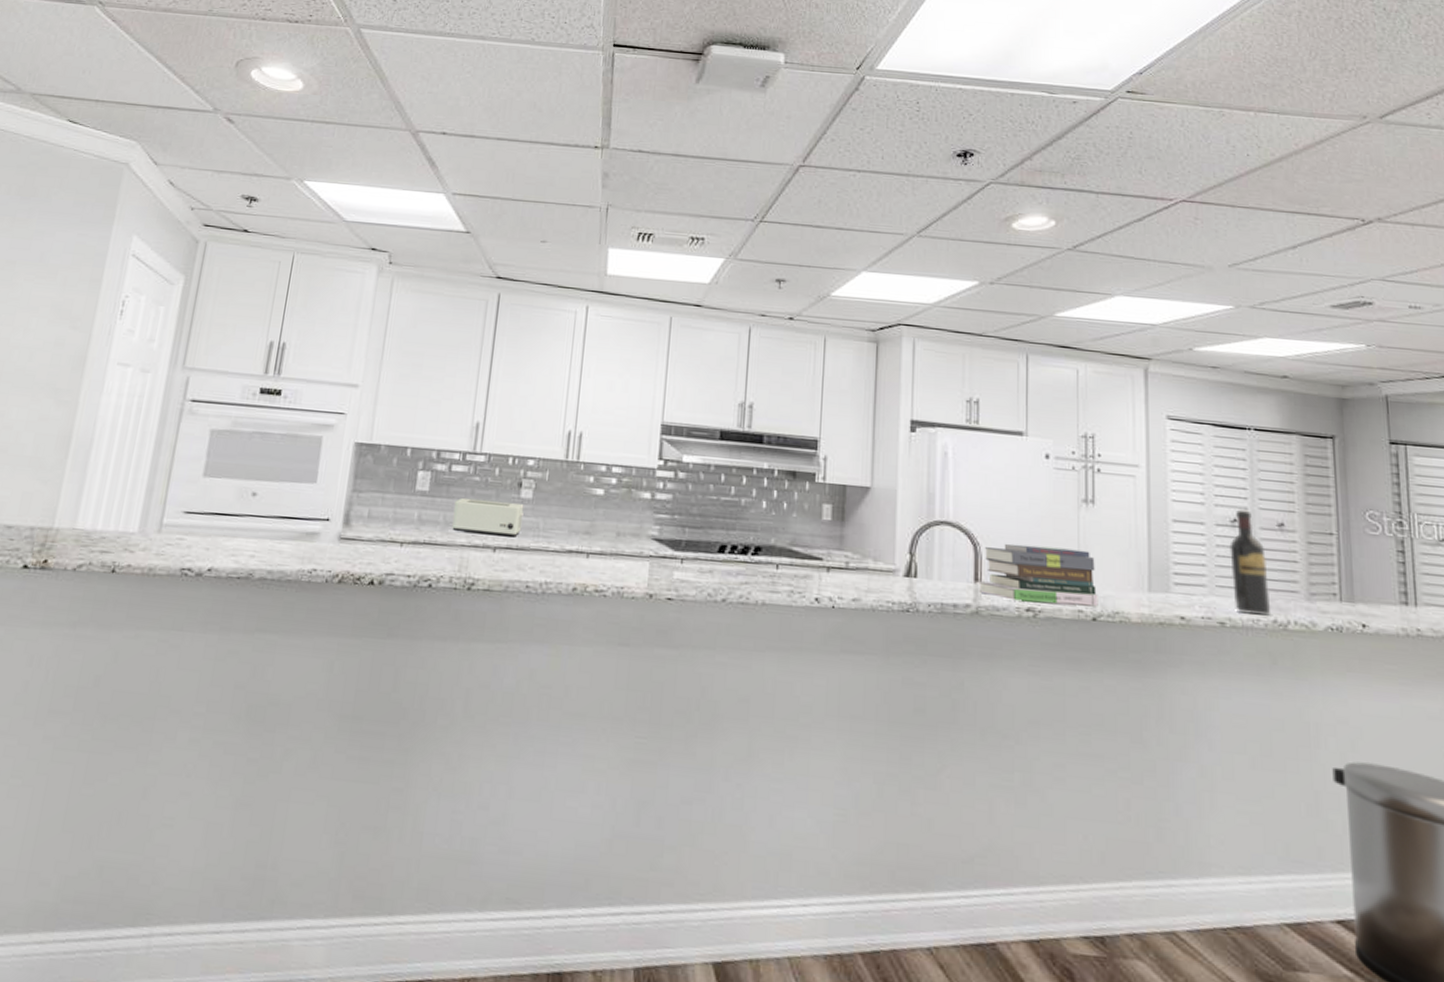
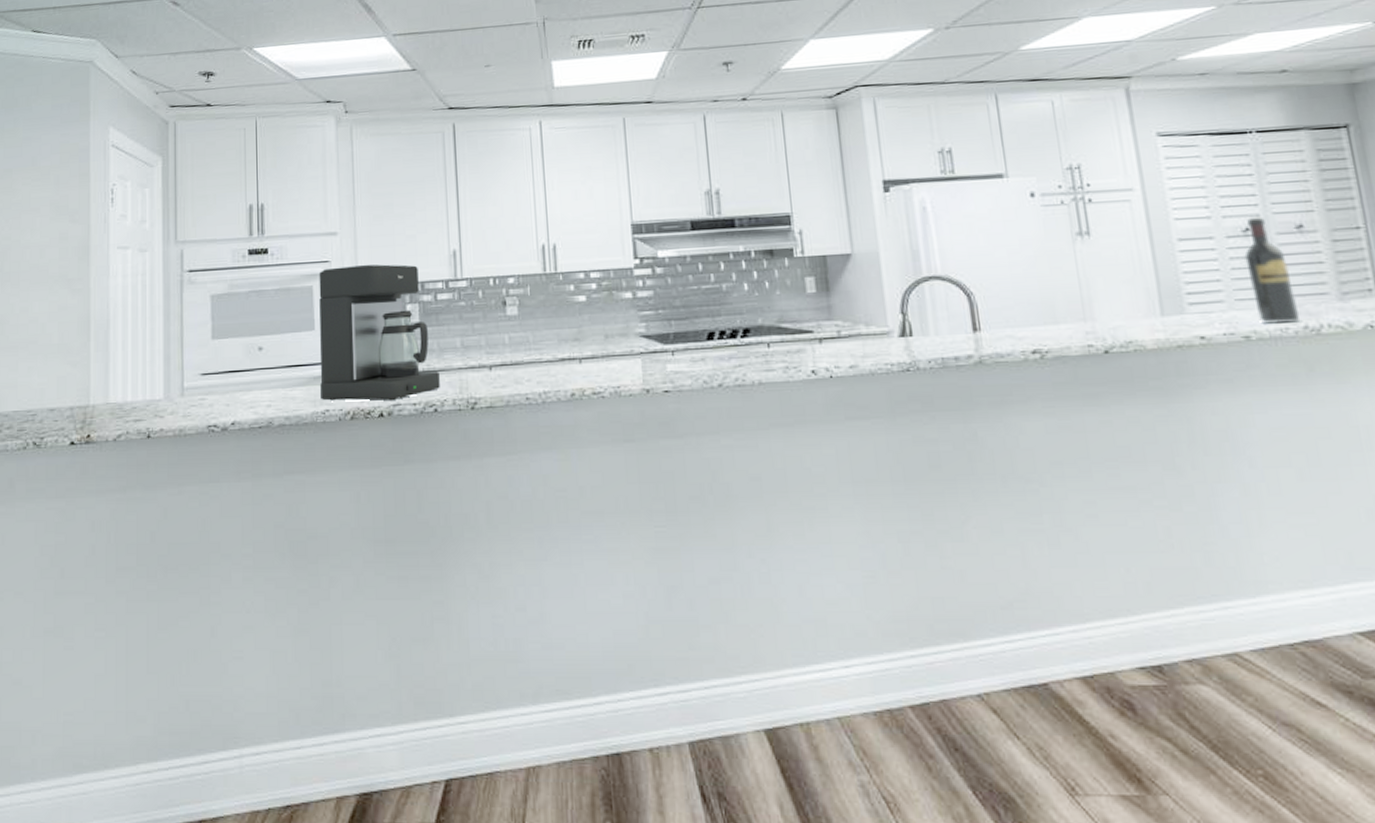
coffee maker: none [310,421,441,570] -> present [319,264,440,402]
toaster: present [452,497,524,537] -> none [446,321,513,356]
books: present [980,543,1098,607] -> none [979,284,1109,345]

